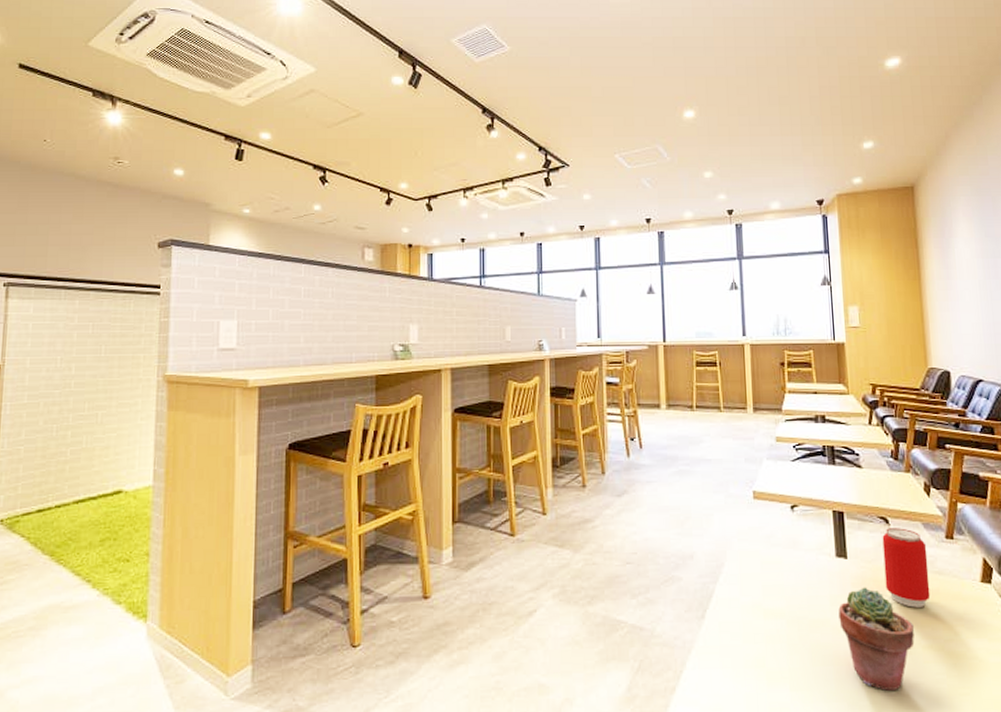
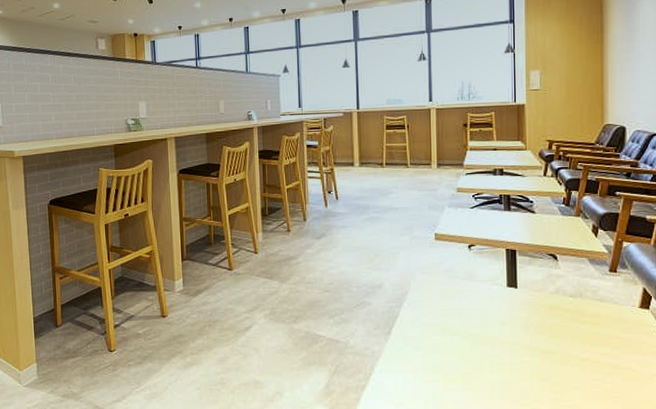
potted succulent: present [838,587,915,691] -> none [507,311,575,392]
beverage can: present [882,528,931,608] -> none [550,263,591,328]

